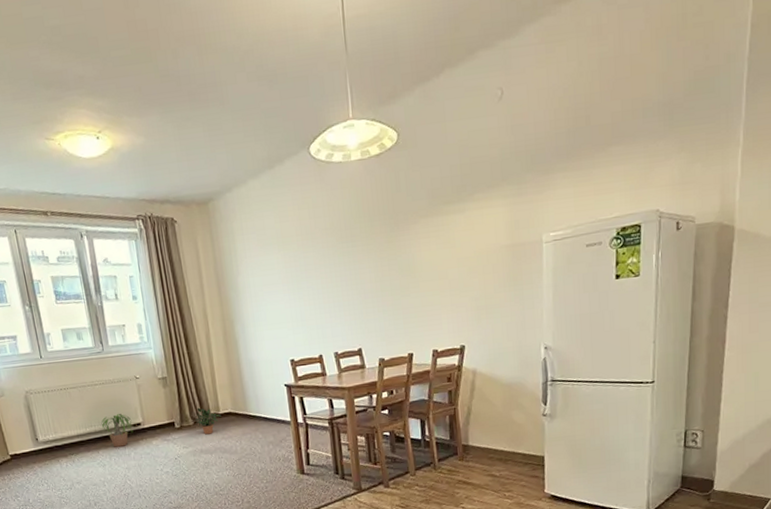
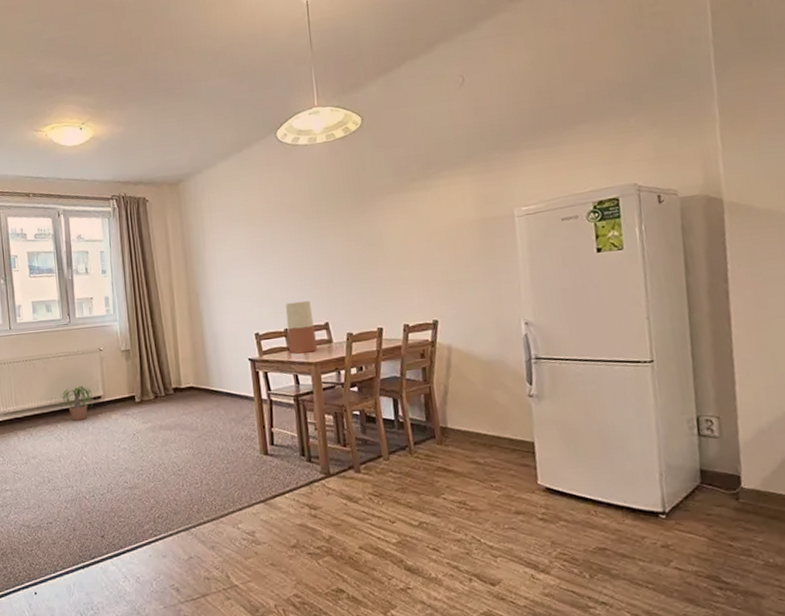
potted plant: present [194,407,221,436] -> none [155,381,183,411]
vase: none [320,327,351,380] -> present [285,300,318,354]

